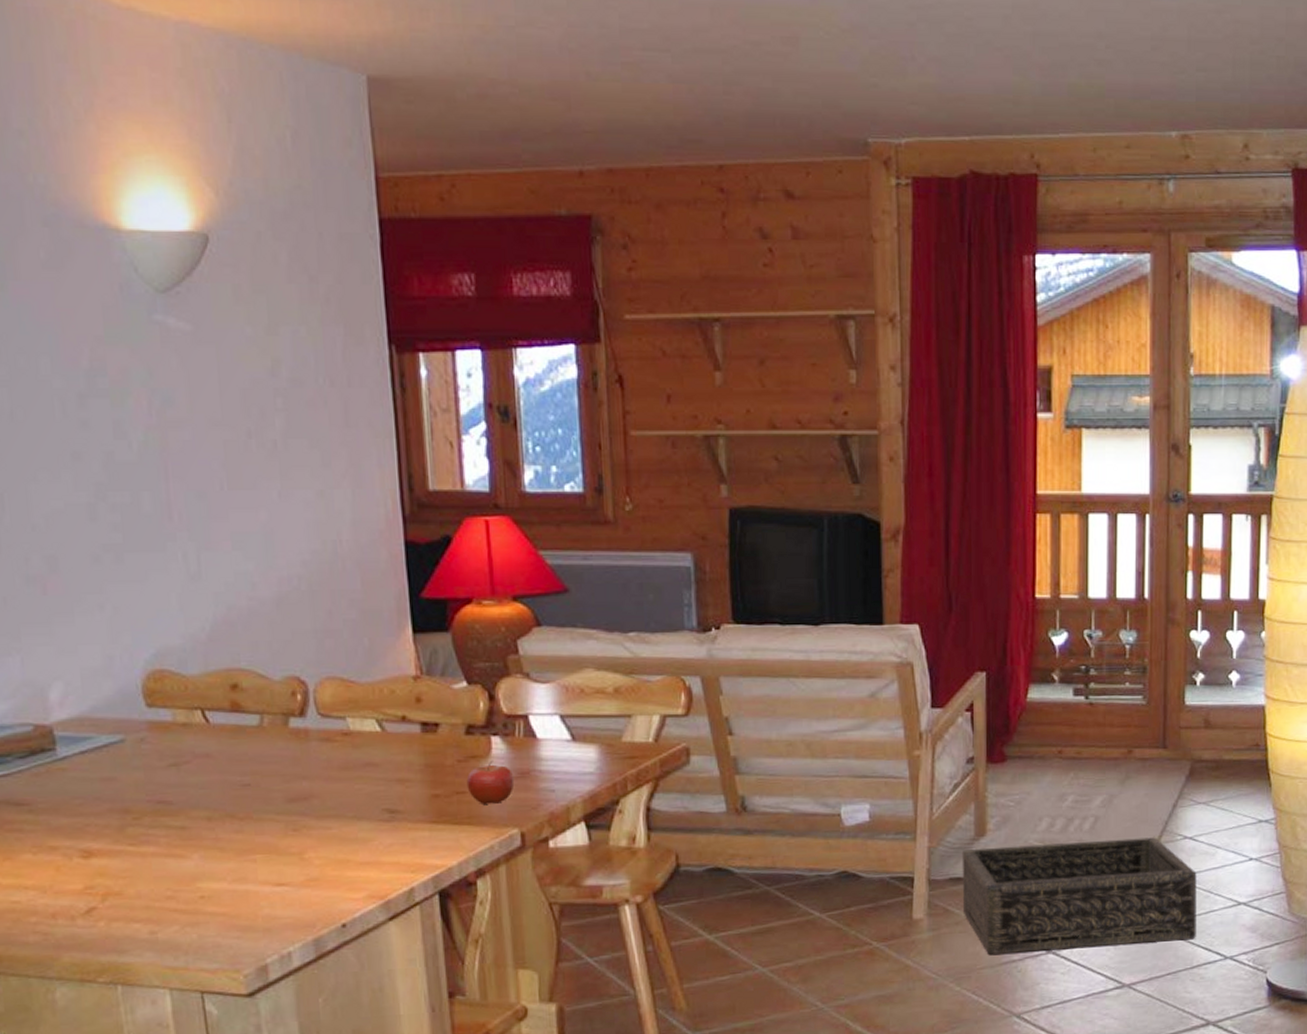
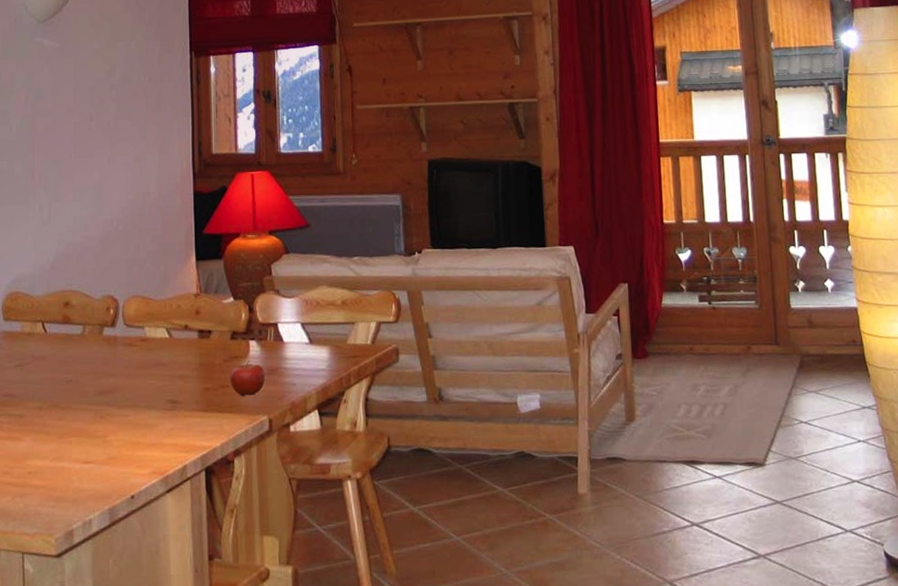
basket: present [962,837,1197,956] -> none [616,422,819,527]

